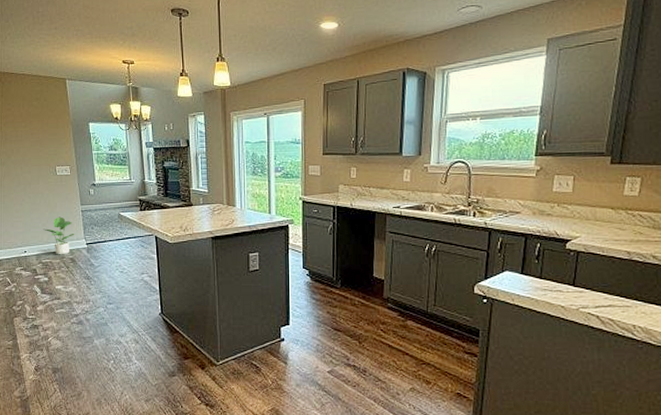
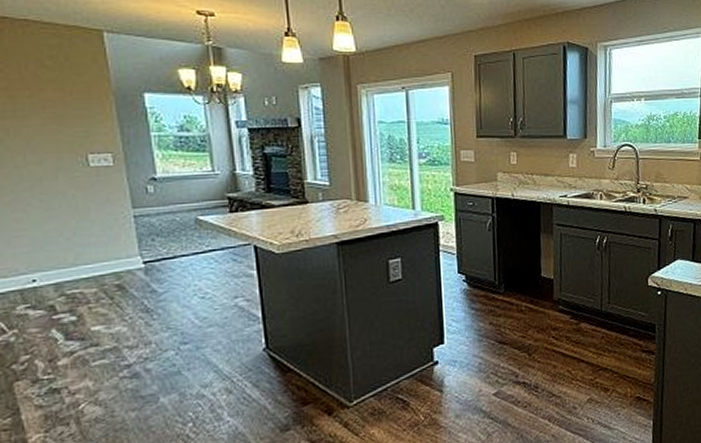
potted plant: present [43,217,75,255] -> none [66,226,123,282]

